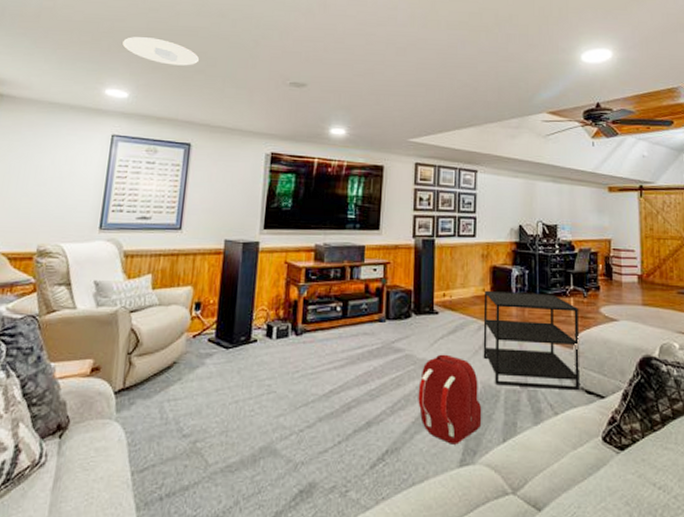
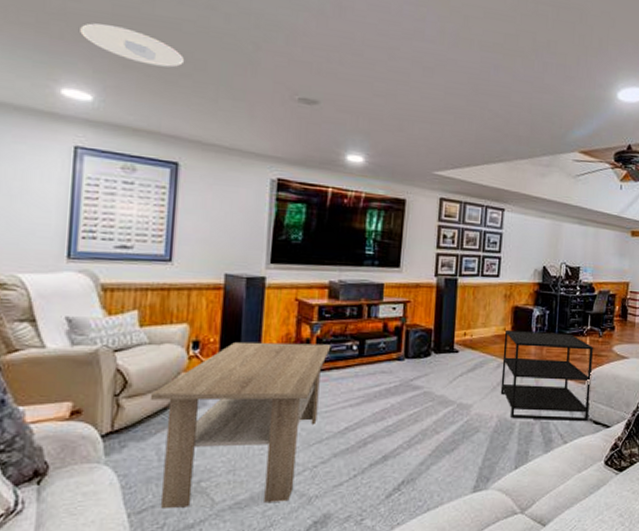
coffee table: none [156,303,317,470] -> present [150,341,332,510]
backpack: present [418,354,482,445] -> none [435,391,497,473]

